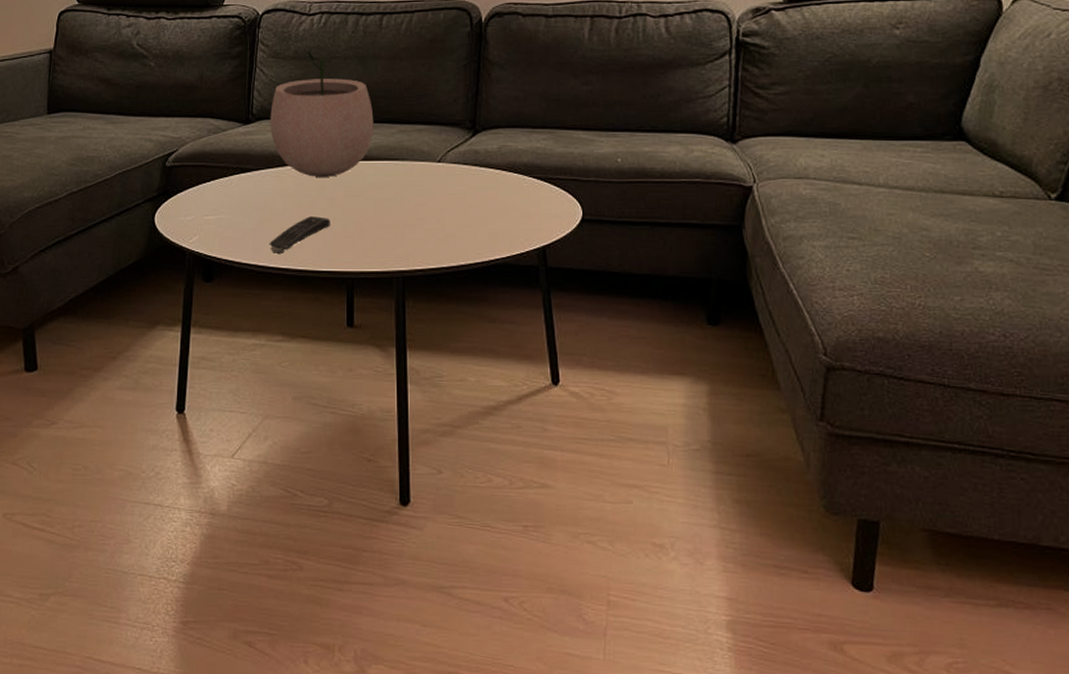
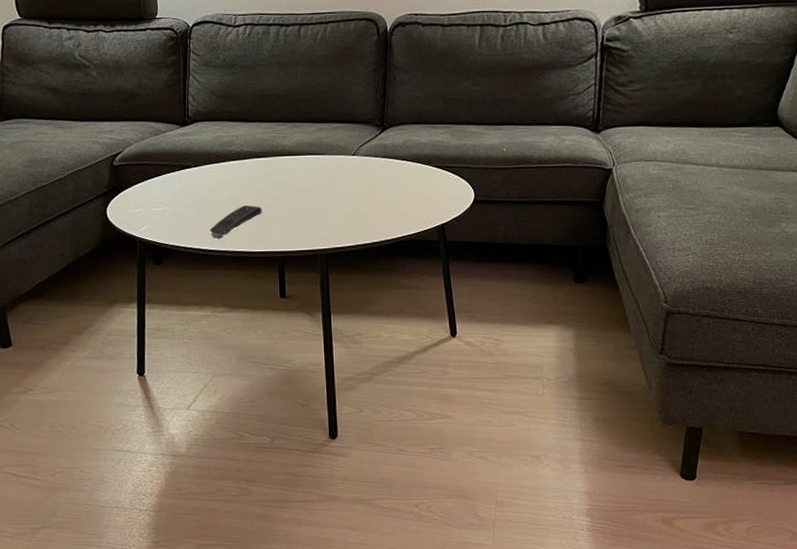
plant pot: present [270,50,374,177] -> none [204,59,296,171]

